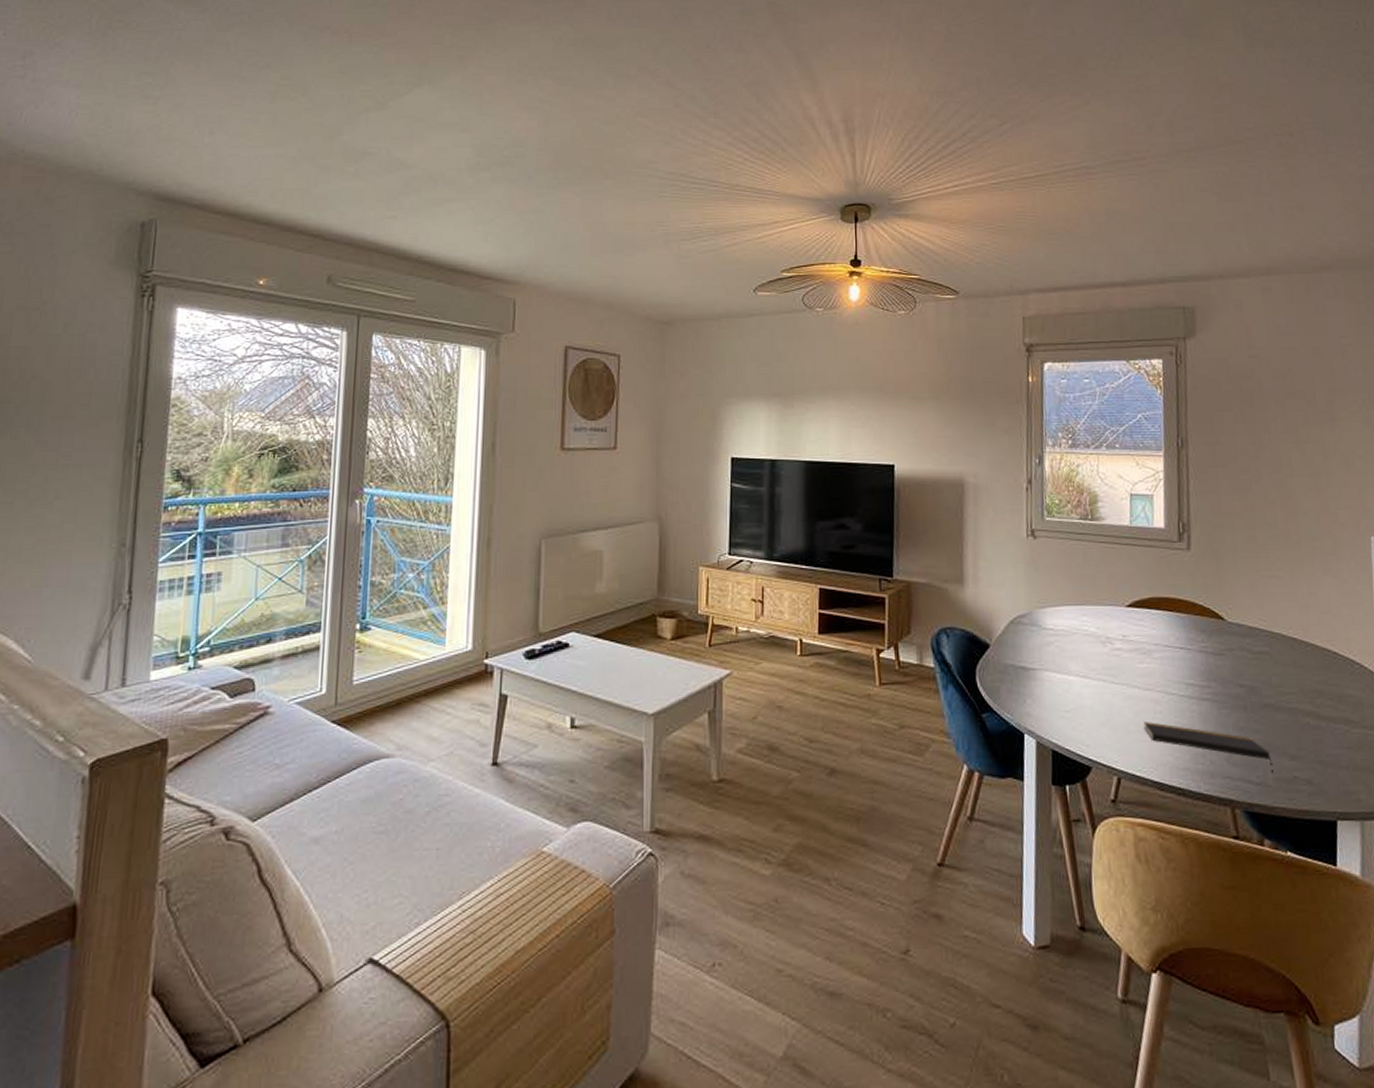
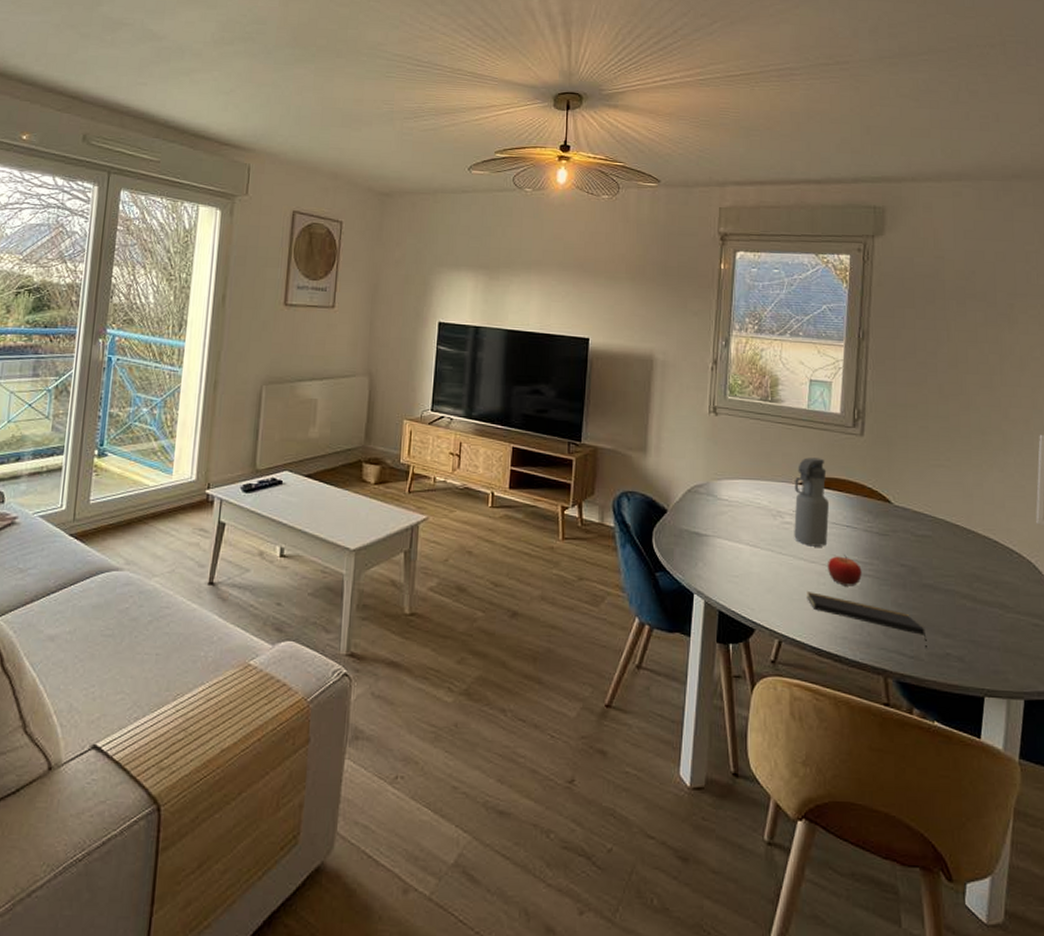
water bottle: none [1122,577,1162,673] -> present [794,457,829,547]
fruit: none [1163,678,1200,713] -> present [828,553,862,587]

